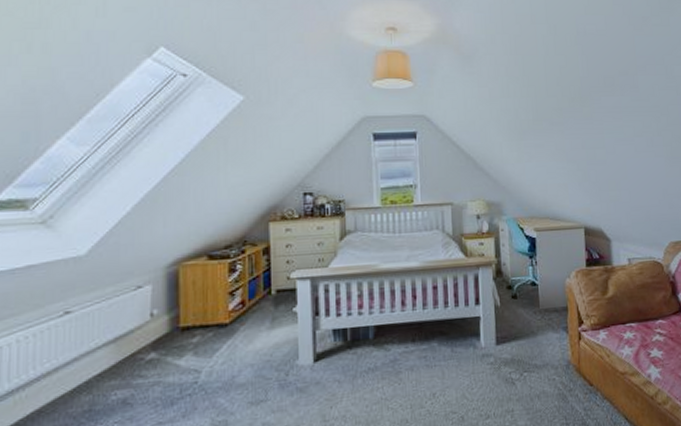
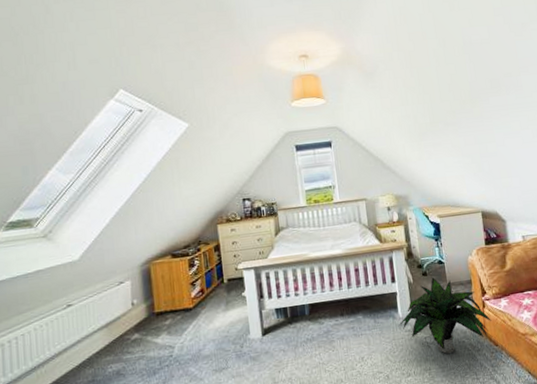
potted plant: none [479,301,587,393] -> present [398,277,491,354]

